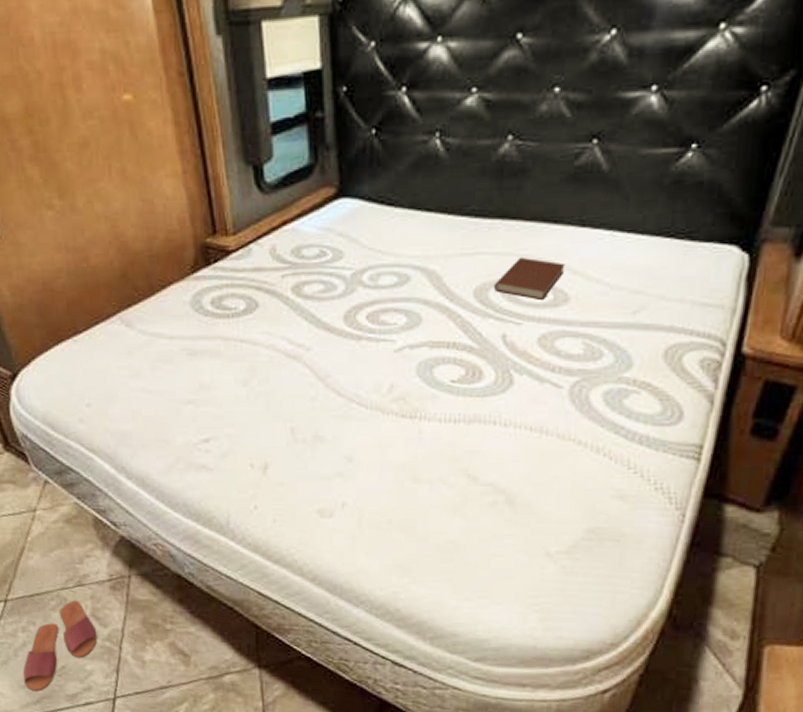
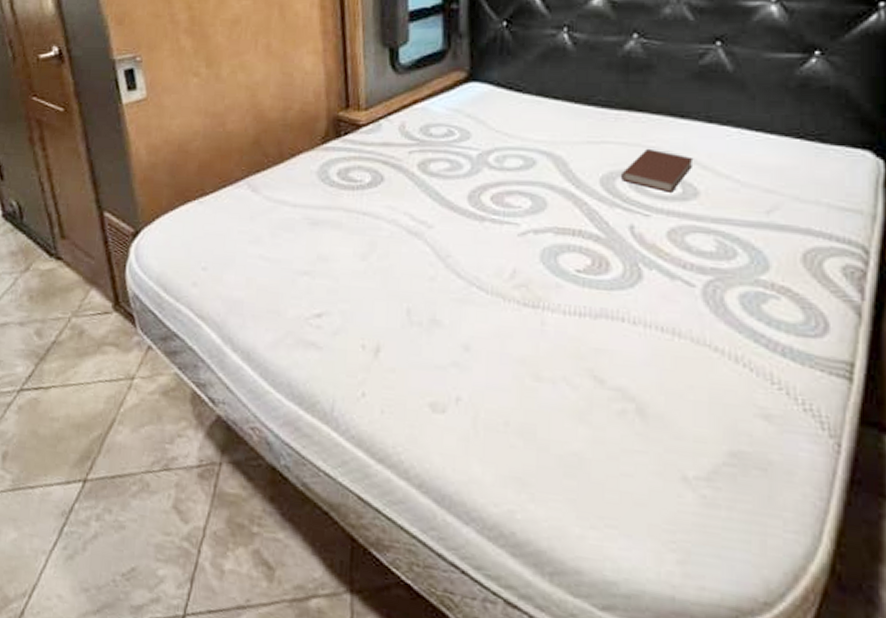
slippers: present [23,600,97,691] -> none [87,486,176,598]

